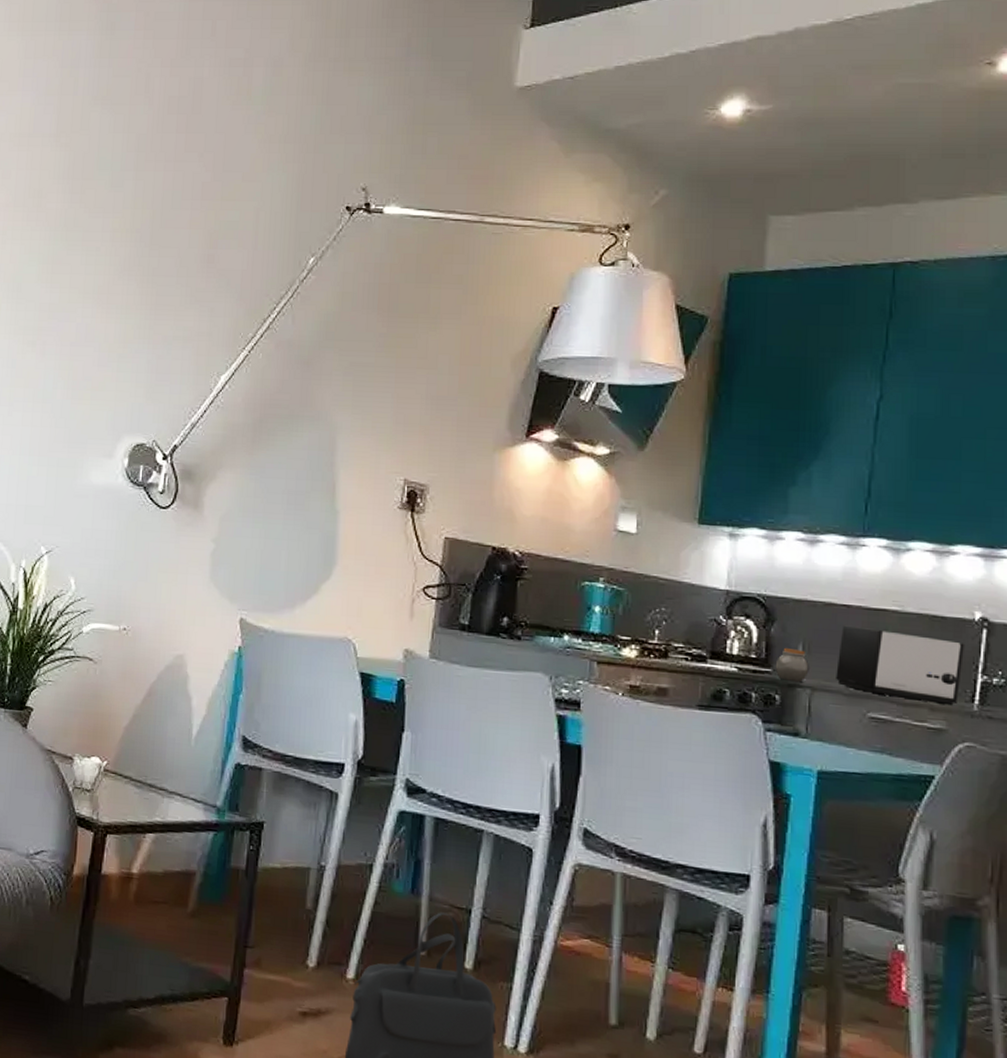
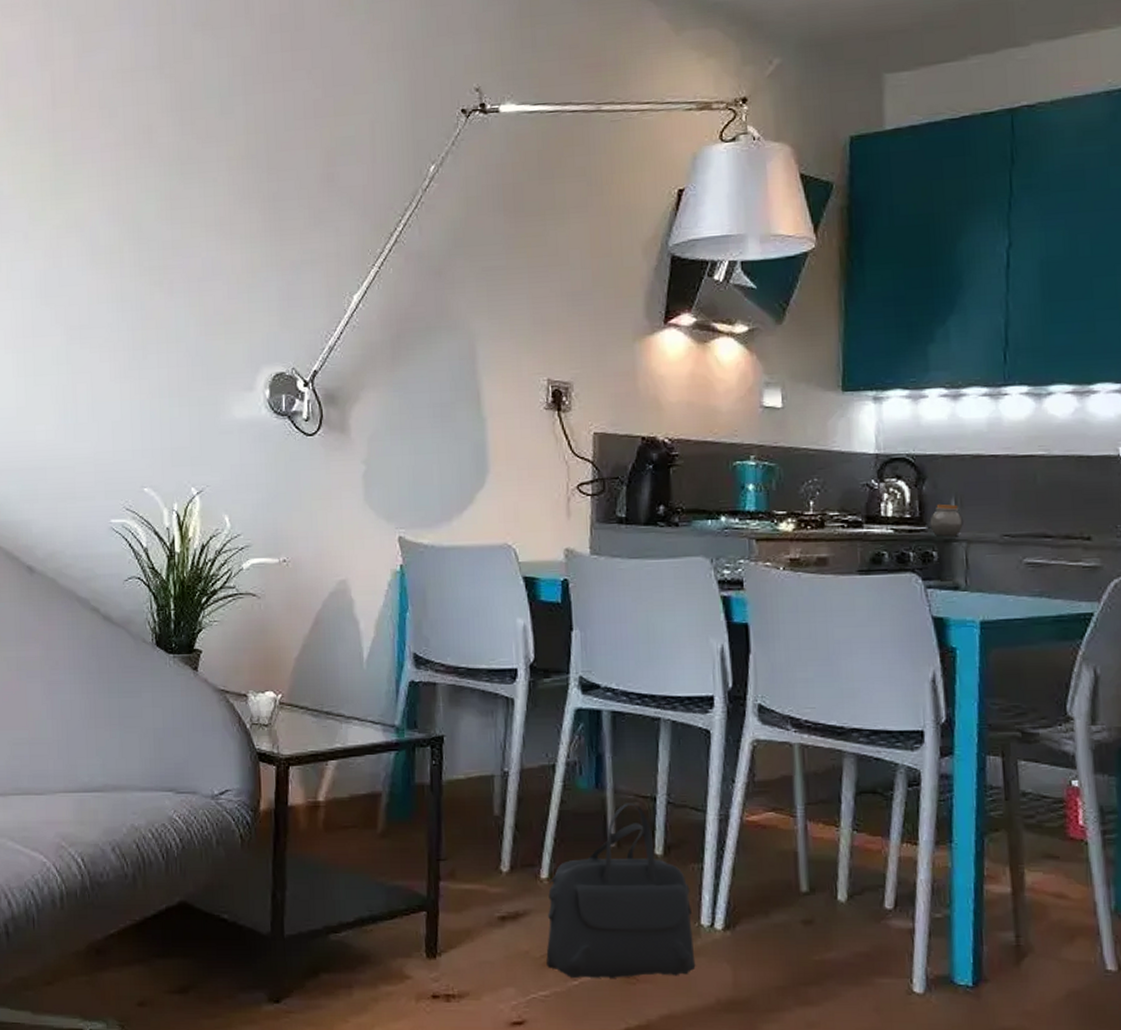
toaster: present [836,625,965,706] -> none [989,475,1113,543]

